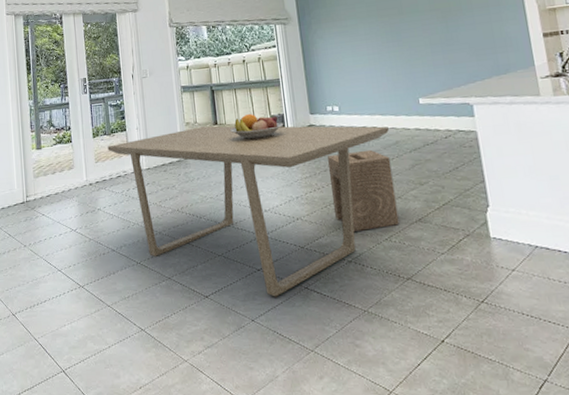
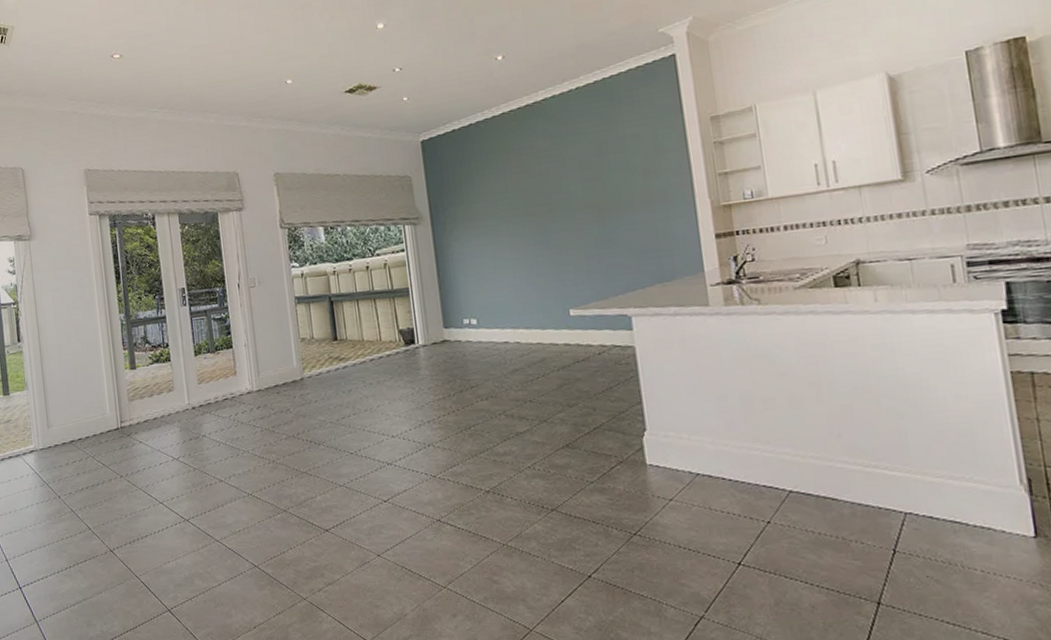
dining table: present [107,126,389,297] -> none [211,341,534,530]
fruit bowl: present [230,113,284,140] -> none [352,327,414,358]
stool: present [327,149,399,231] -> none [462,367,544,459]

